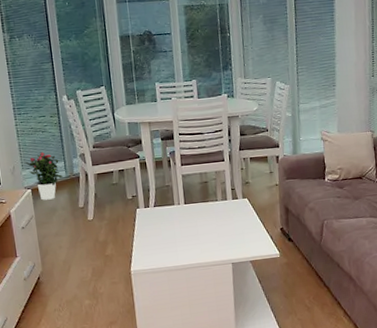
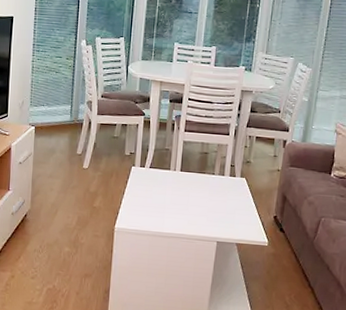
potted flower: present [25,151,63,201] -> none [34,91,68,141]

